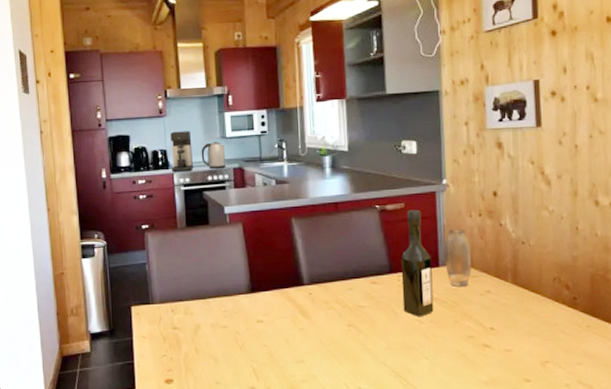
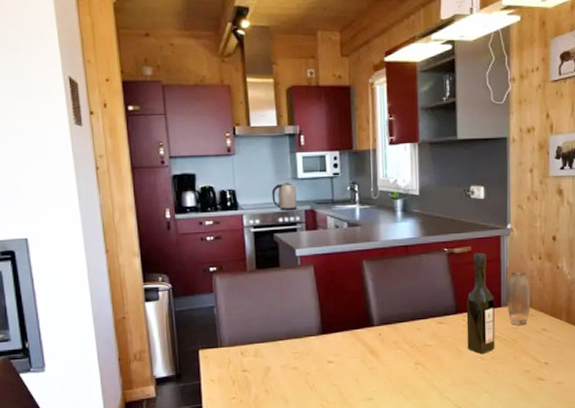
coffee maker: present [170,131,194,173] -> none [239,171,265,214]

